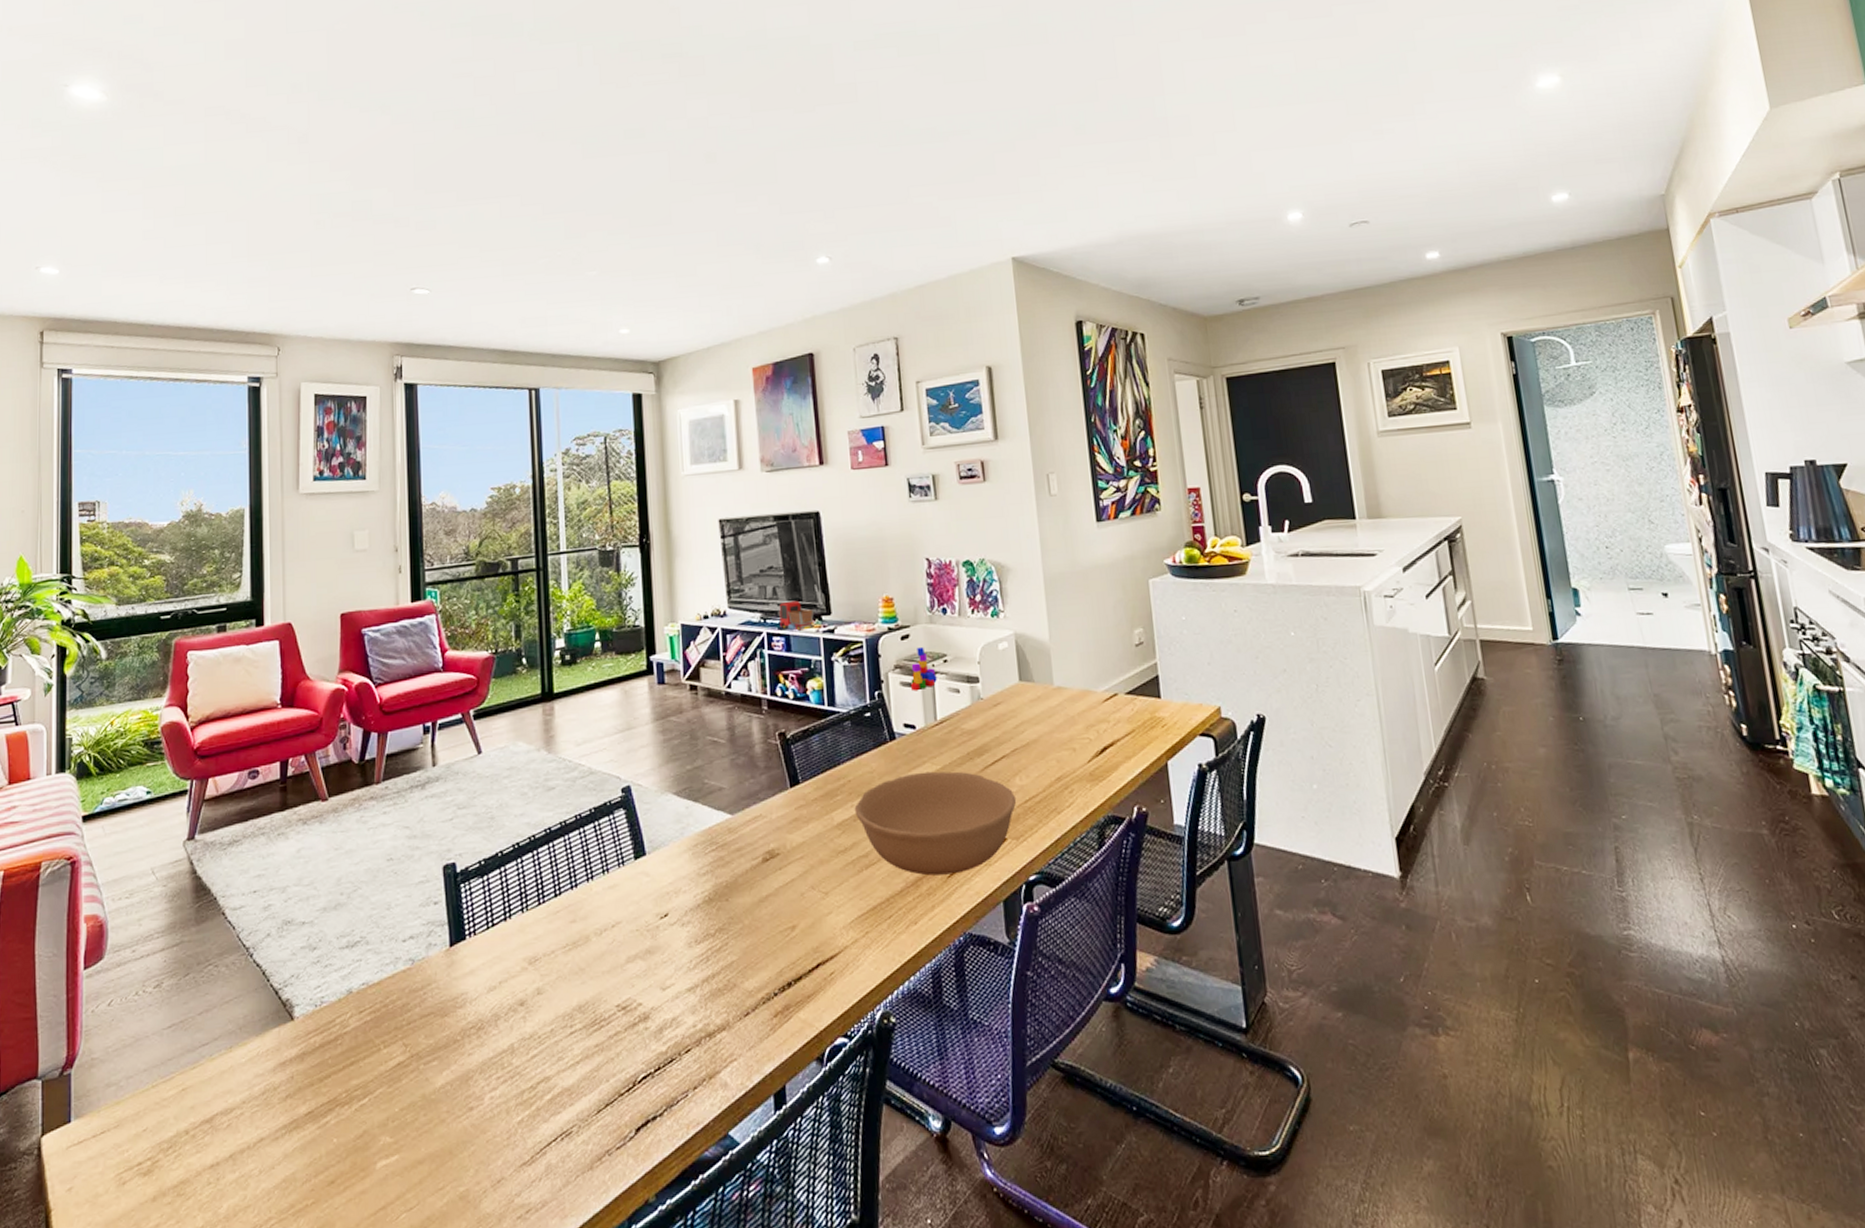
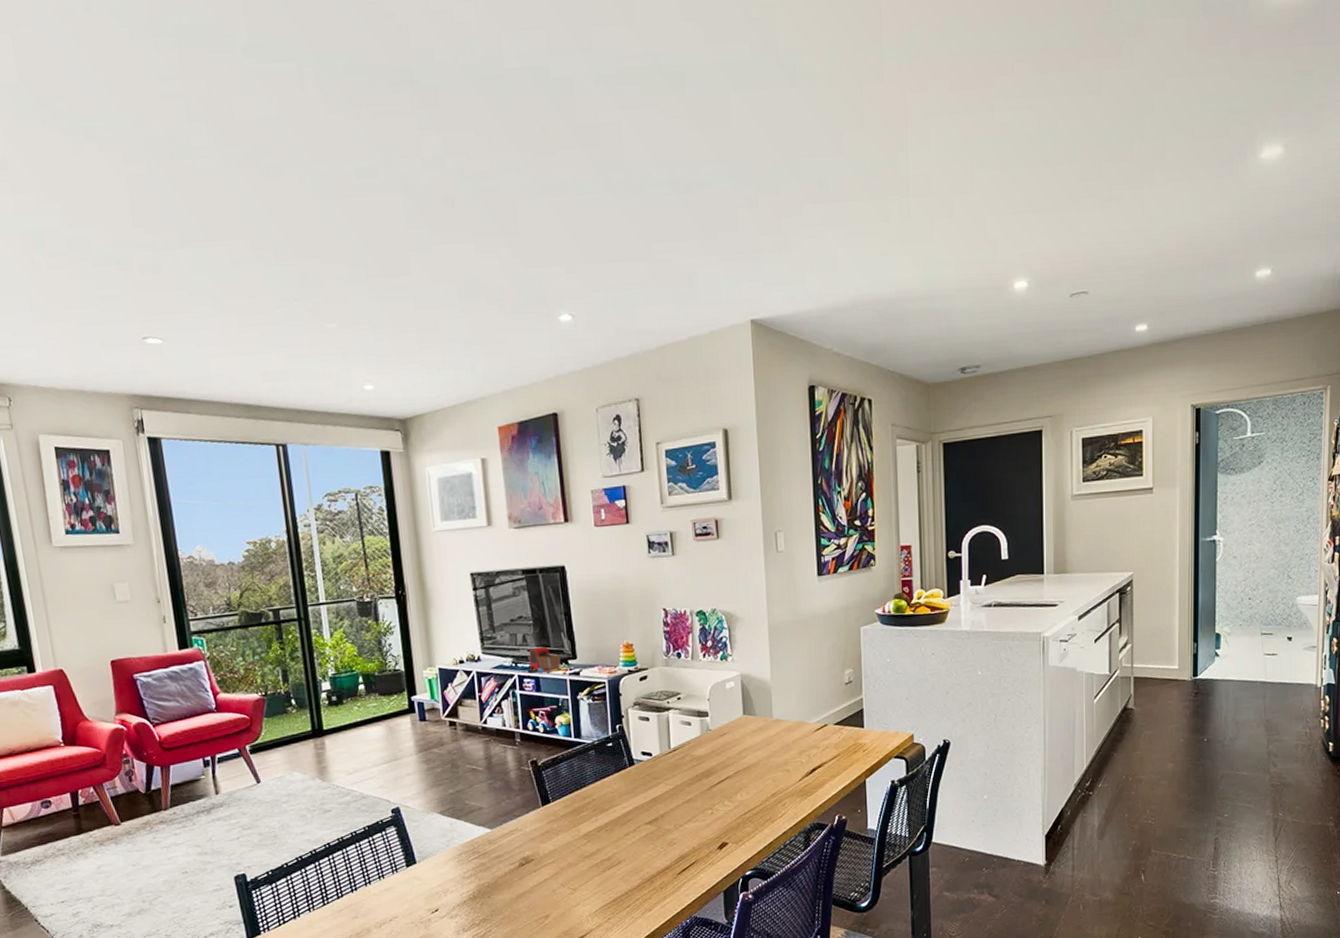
bowl: present [854,771,1017,876] -> none [598,790,738,874]
toy blocks: present [910,646,937,692] -> none [647,686,671,725]

